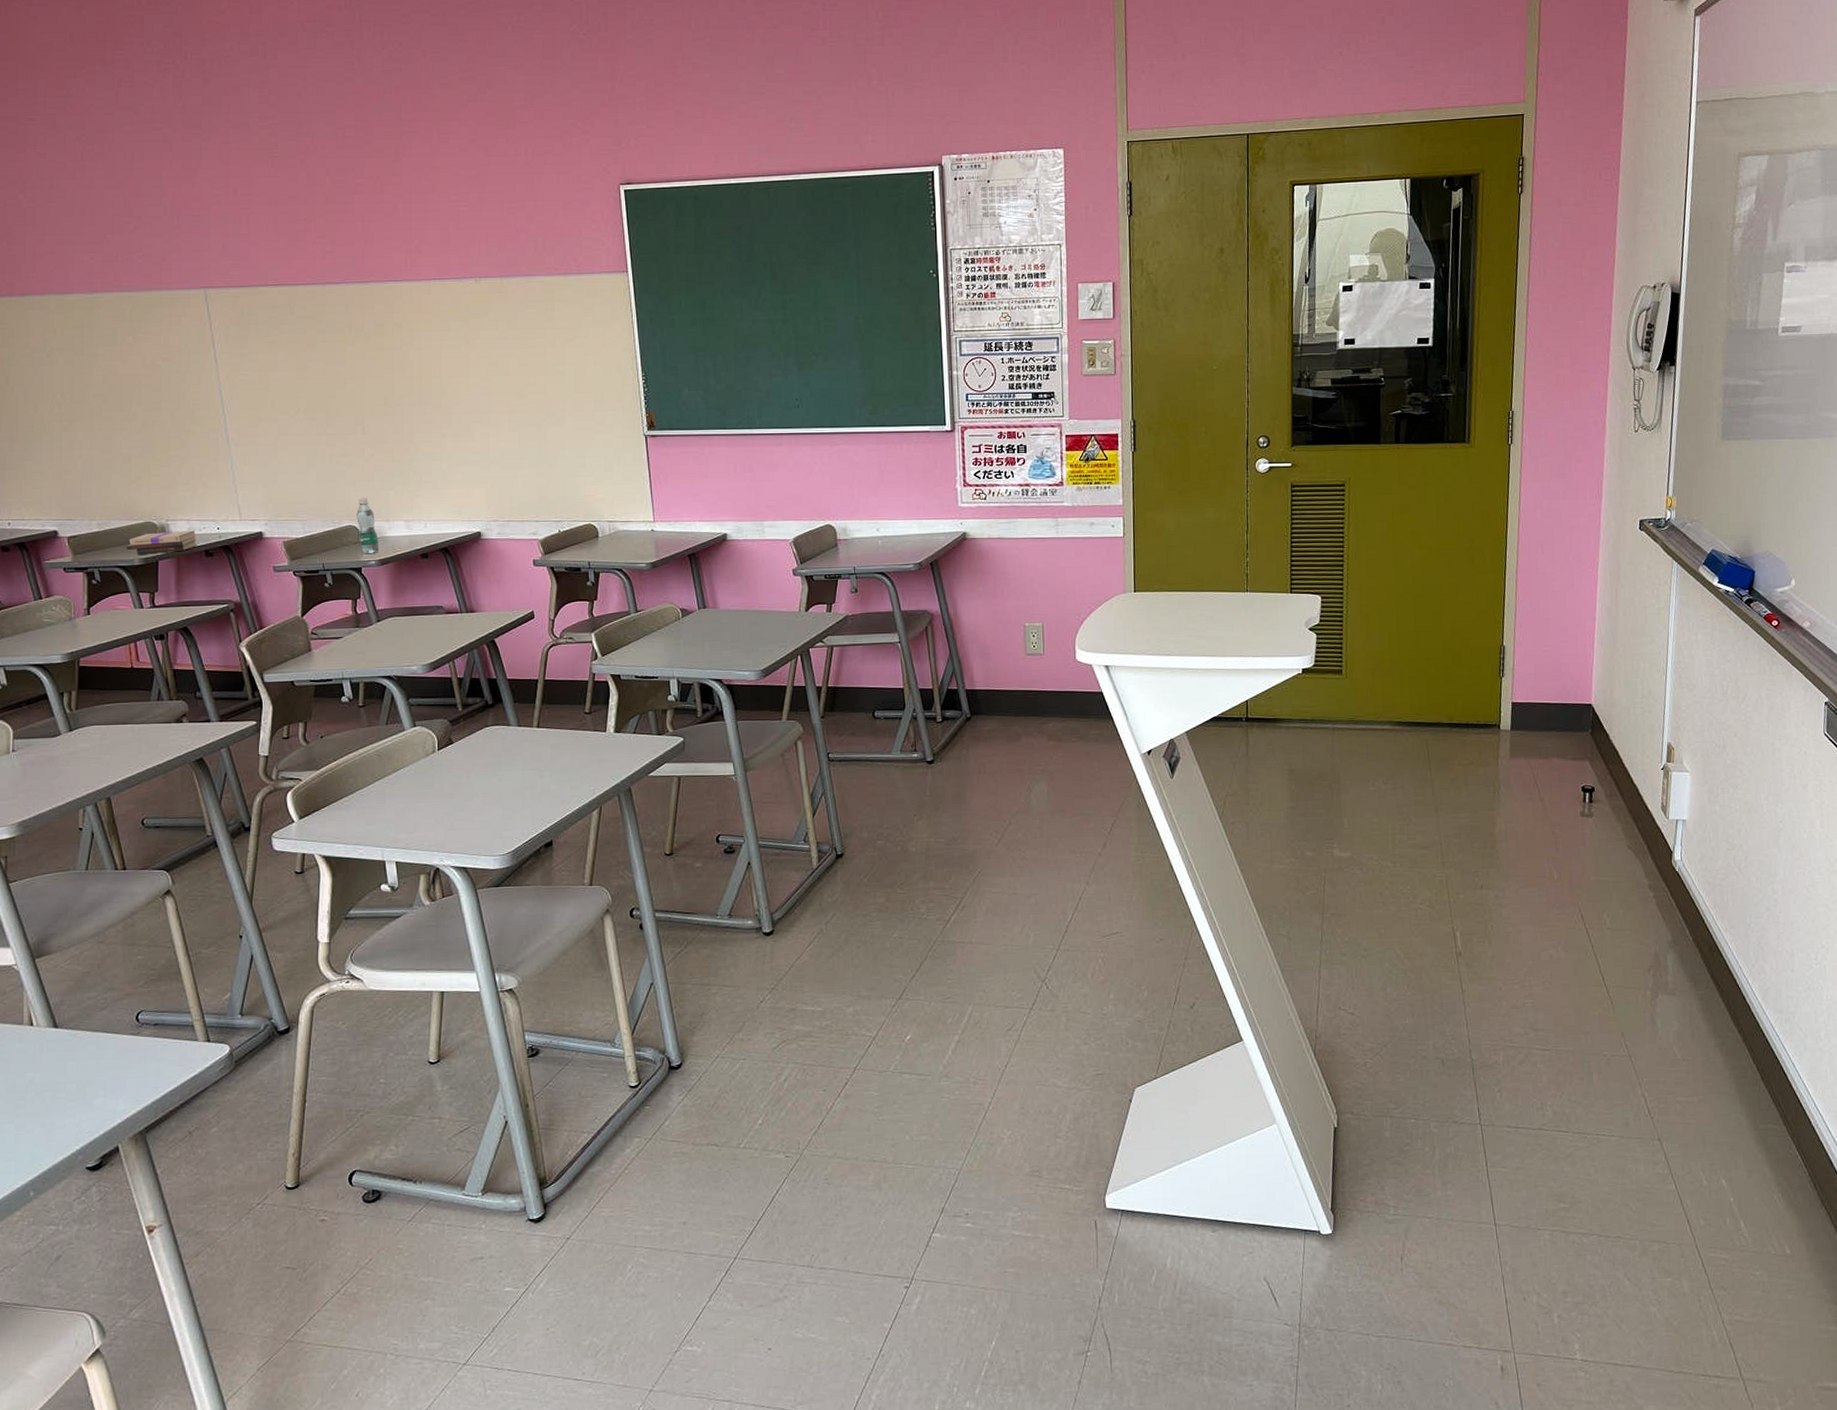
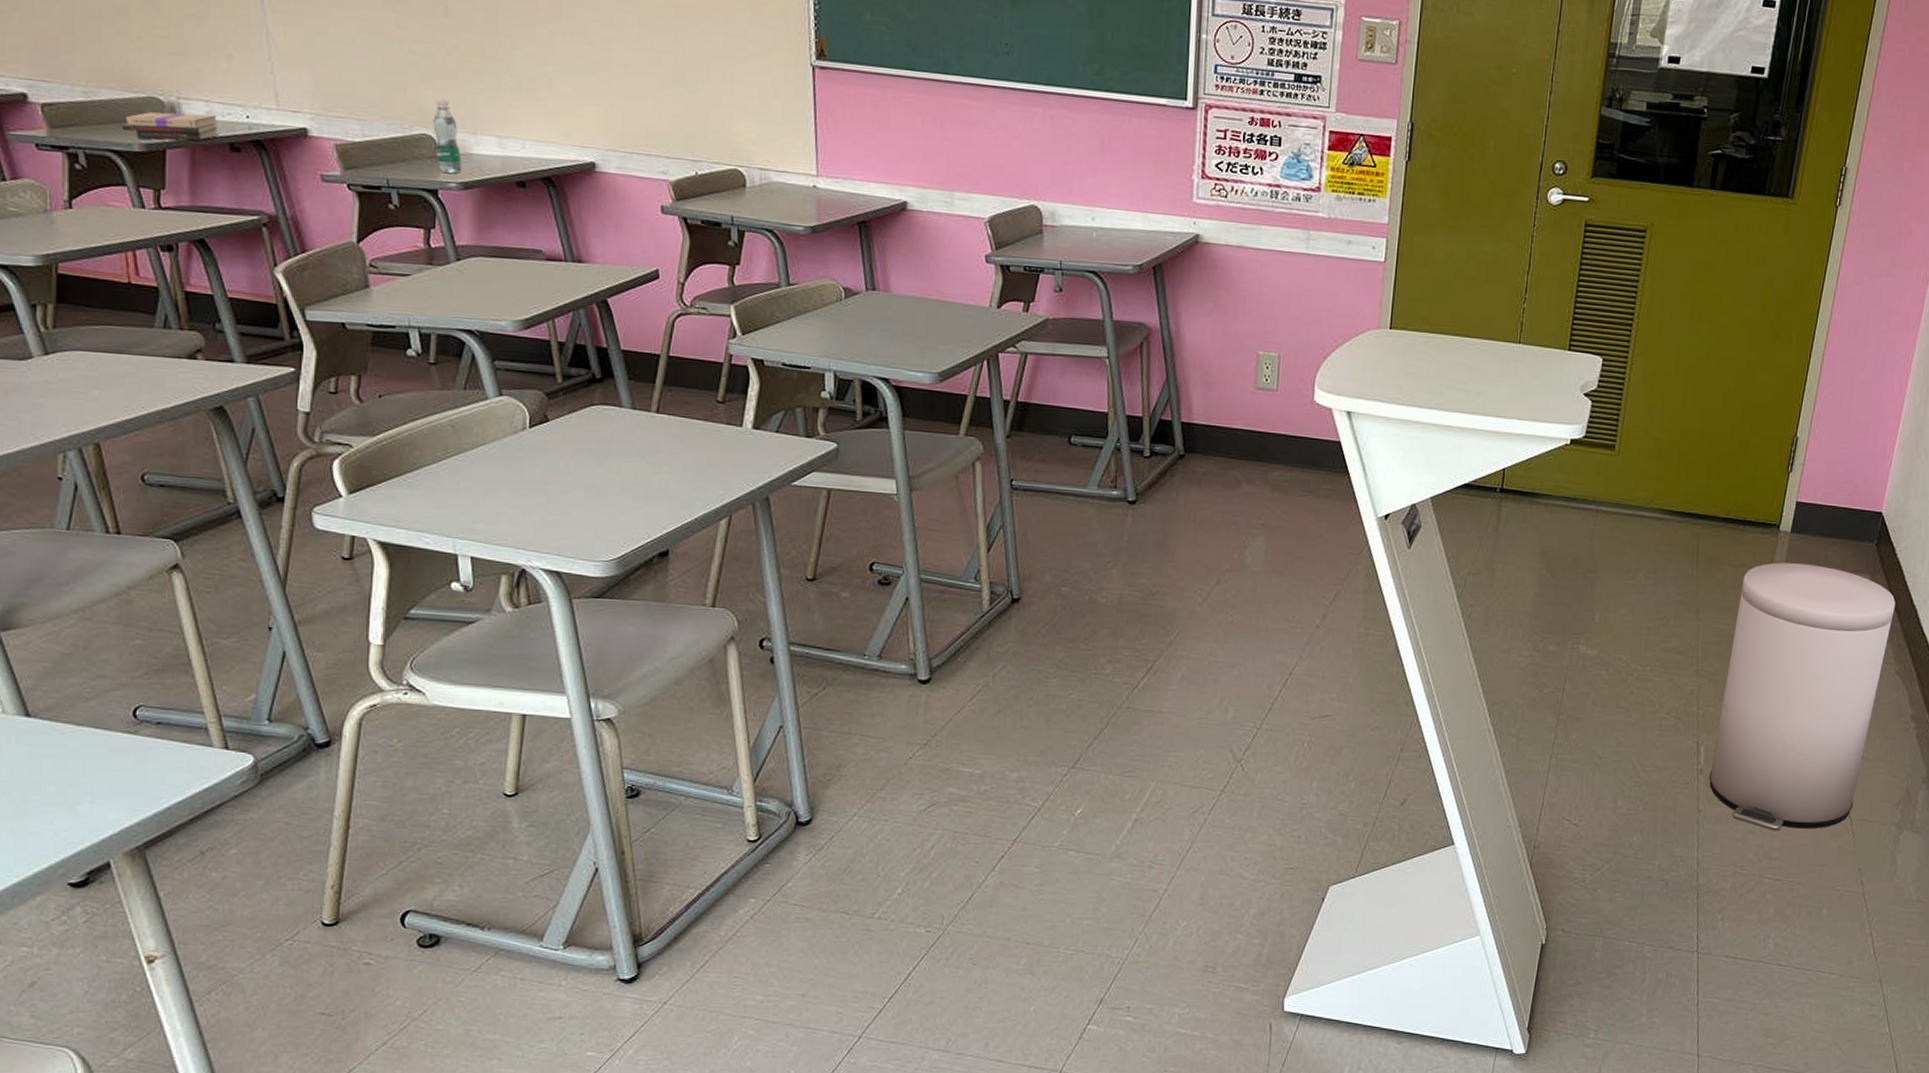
pedal bin: none [1468,757,1617,1005] -> present [1709,562,1895,832]

